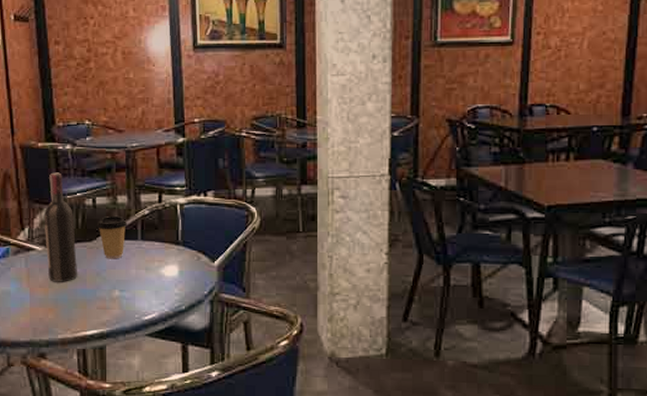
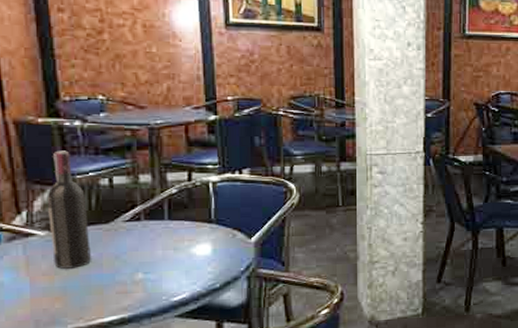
coffee cup: present [96,215,128,259] -> none [114,195,152,241]

